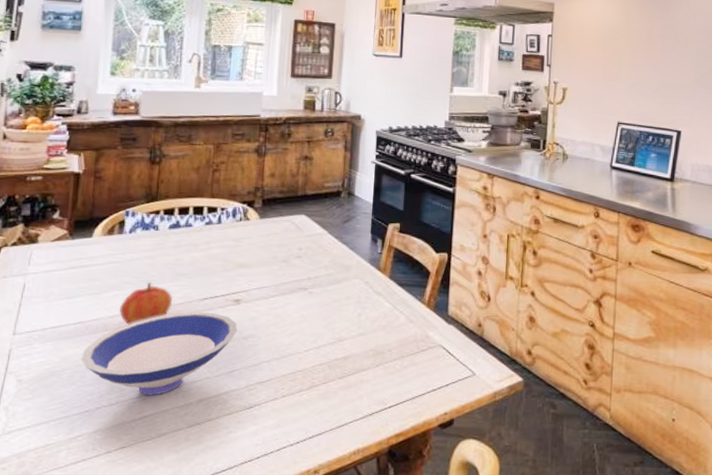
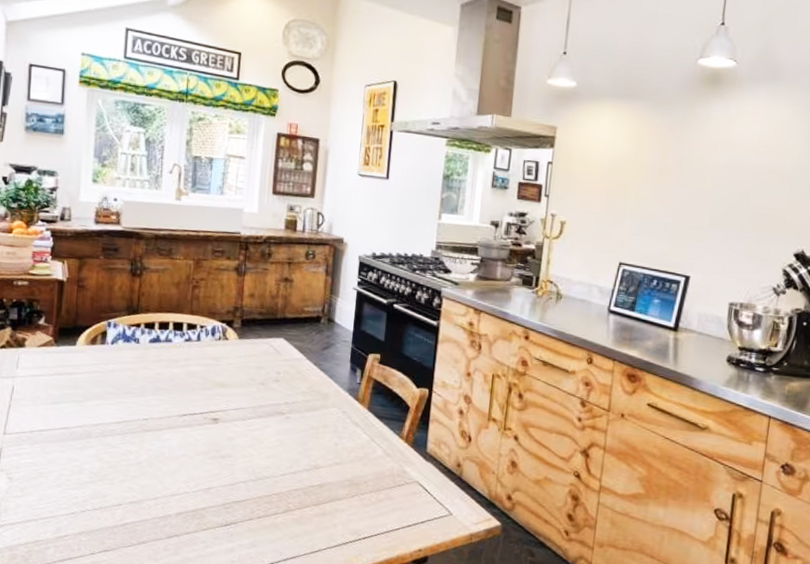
bowl: present [80,311,238,396] -> none [66,426,216,505]
fruit: present [120,281,173,325] -> none [102,393,153,435]

